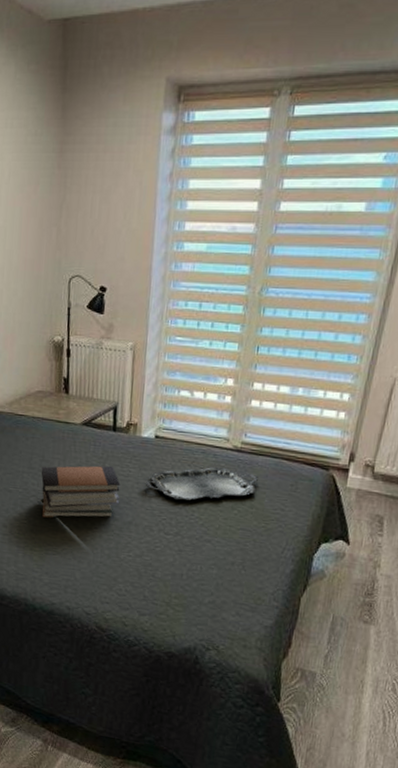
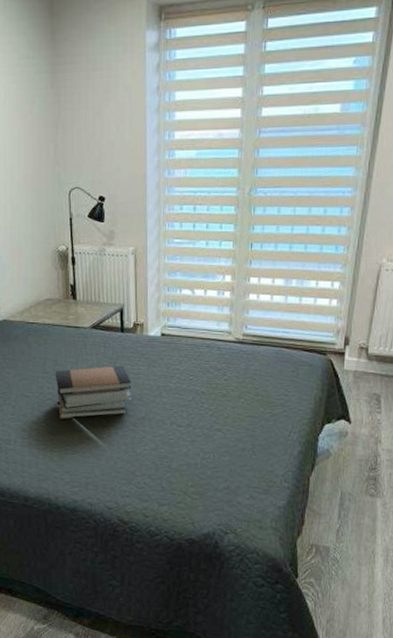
serving tray: present [145,467,258,501] -> none [155,360,261,394]

